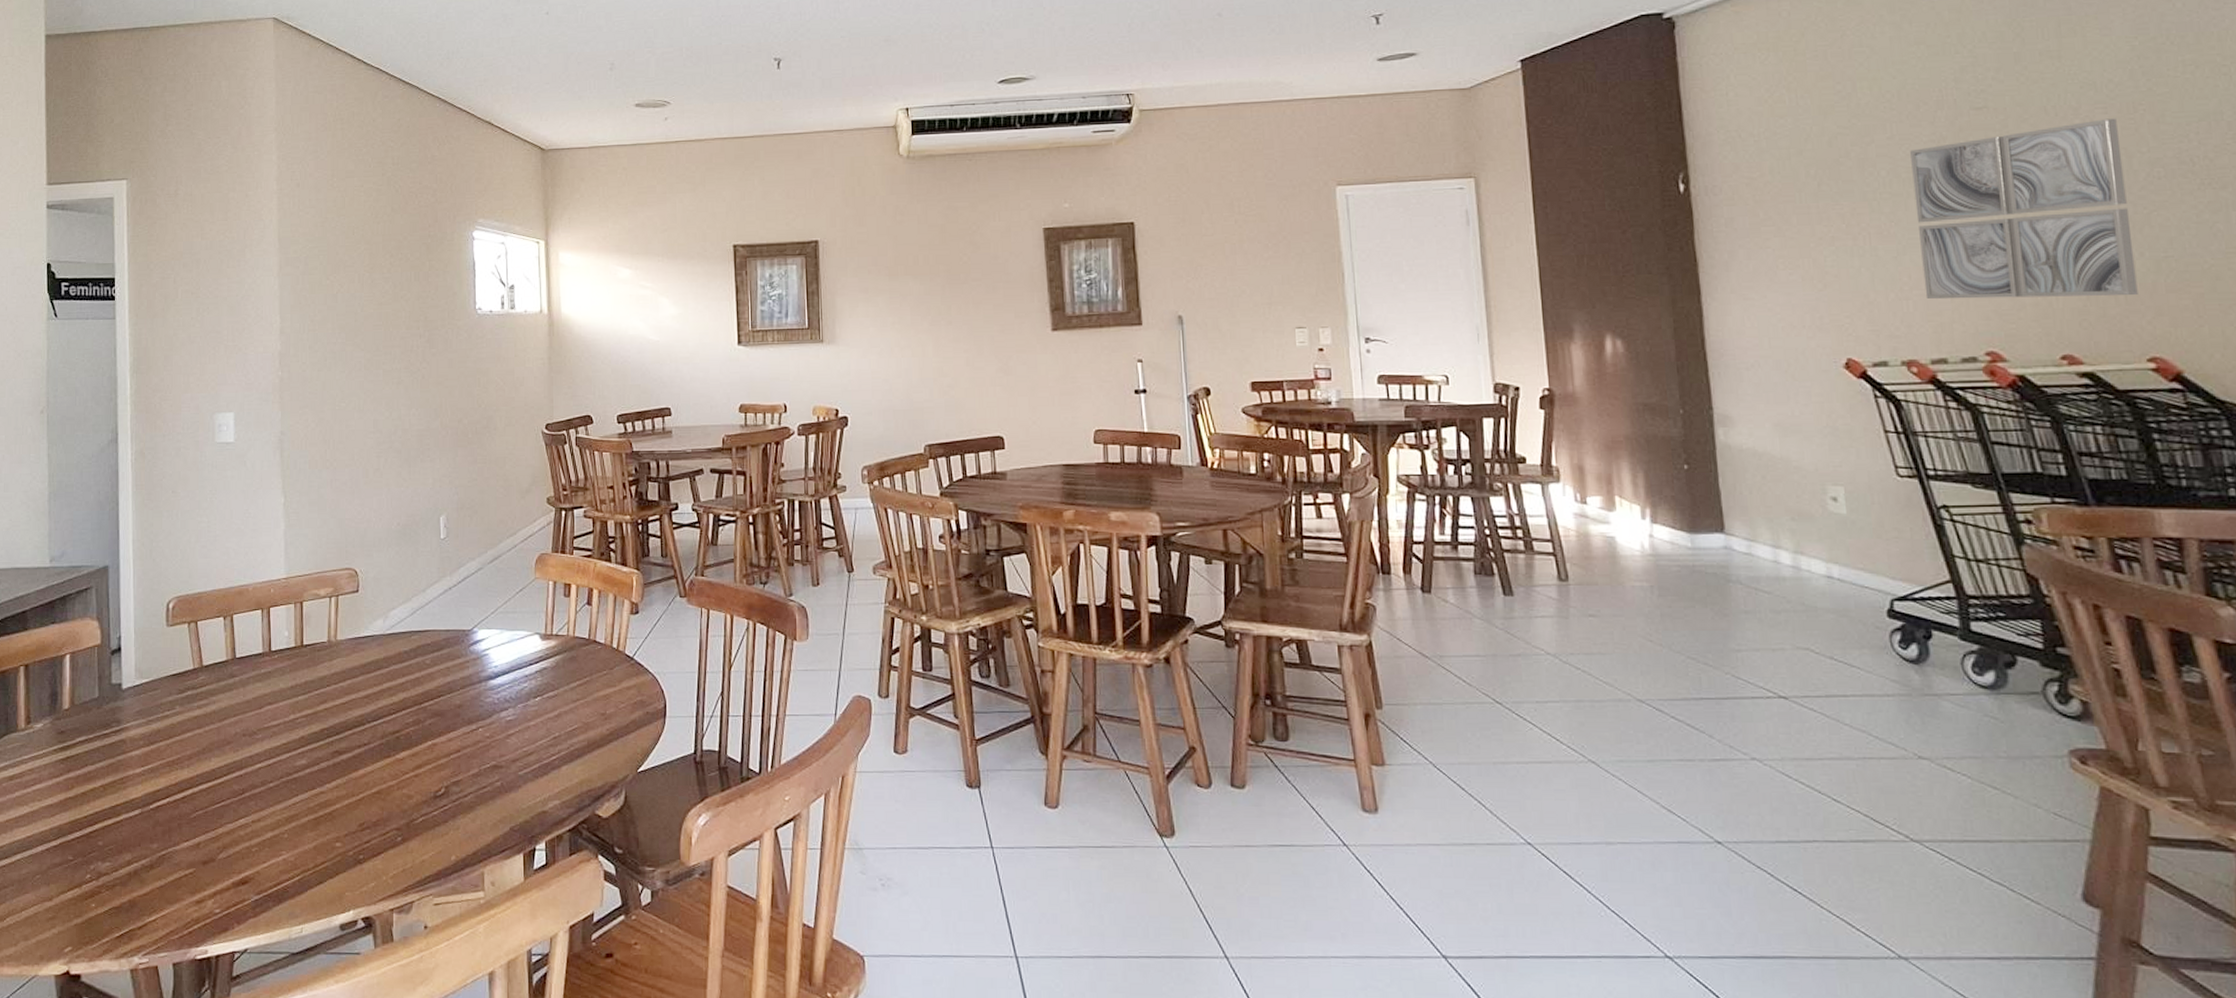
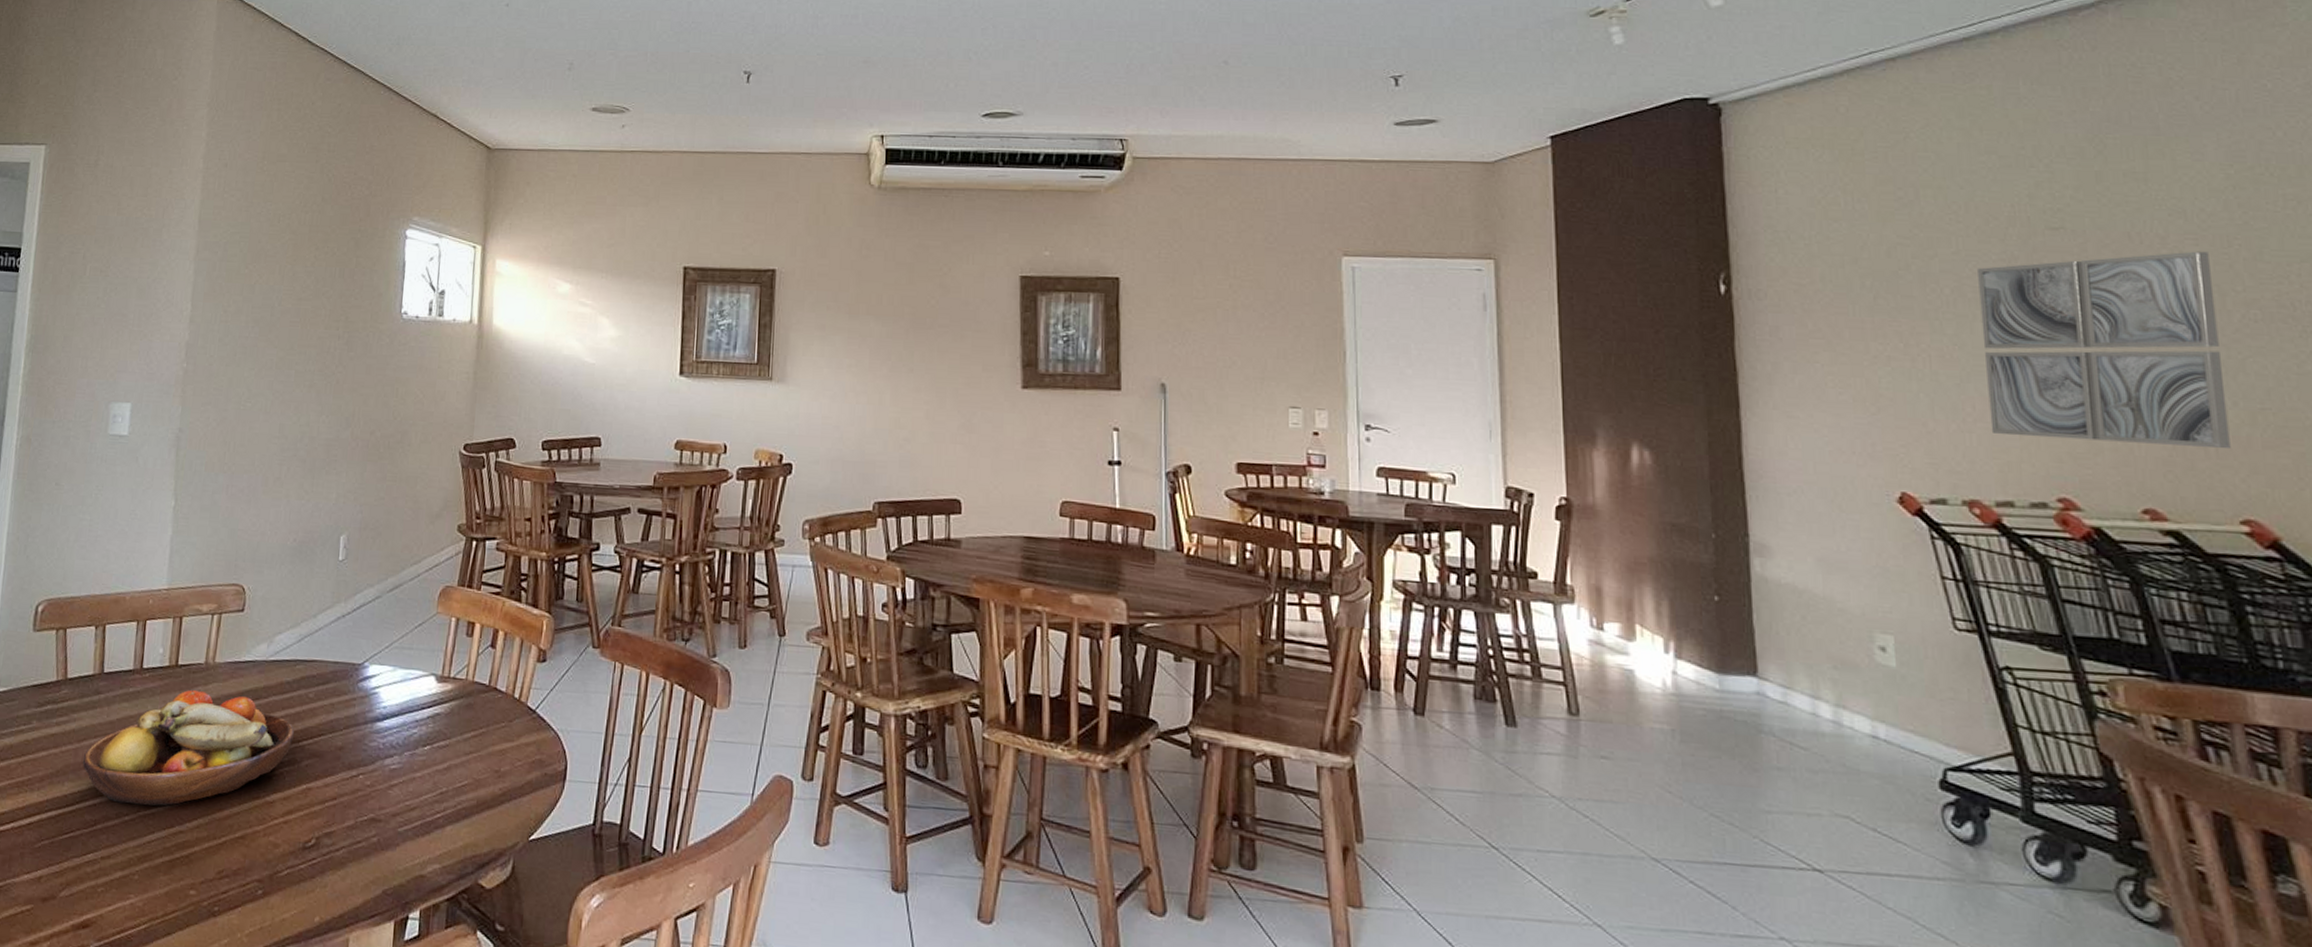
fruit bowl: none [225,666,415,772] -> present [82,689,294,807]

